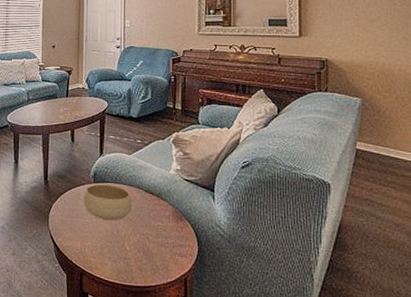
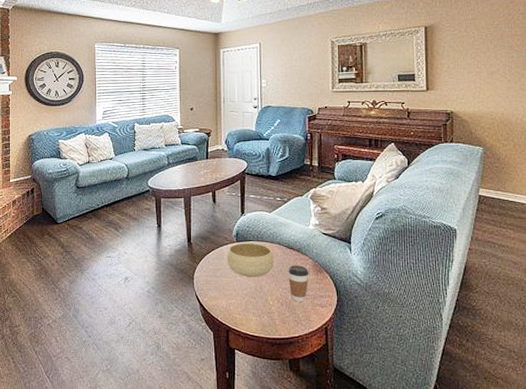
coffee cup: none [146,211,169,249] -> present [288,265,309,302]

